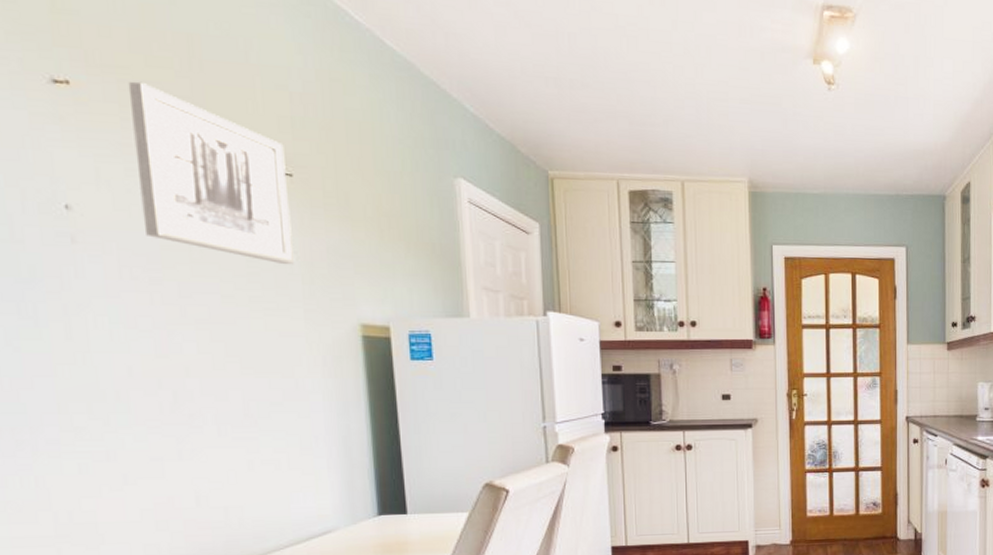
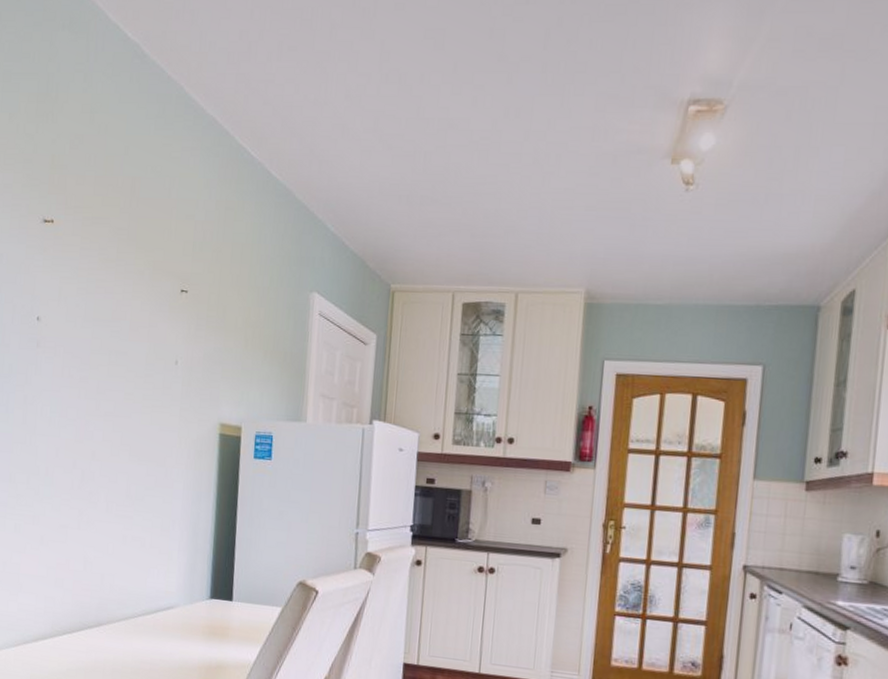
wall art: present [128,81,294,265] -> none [83,218,185,369]

